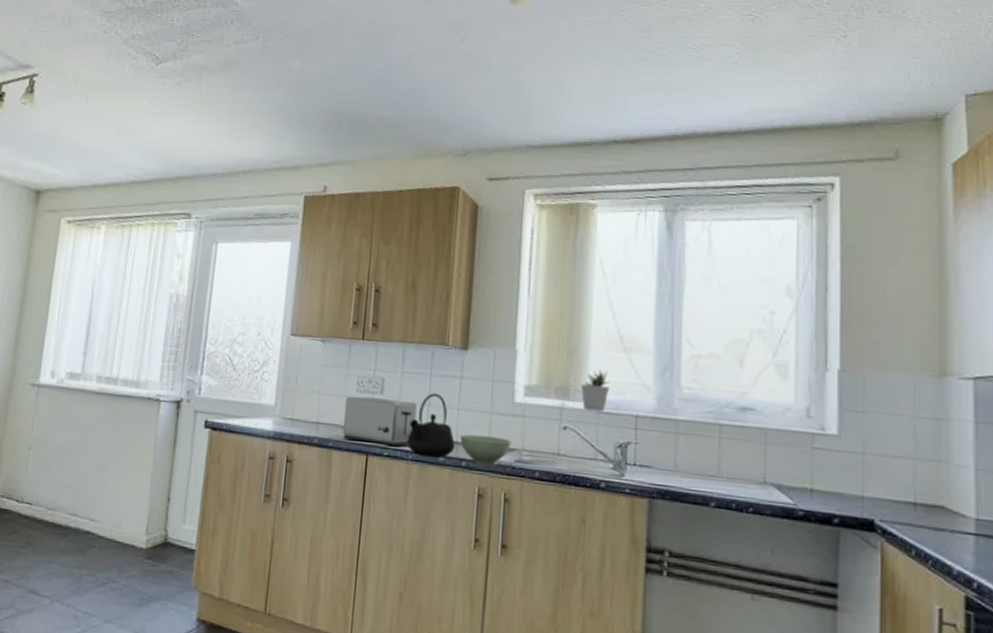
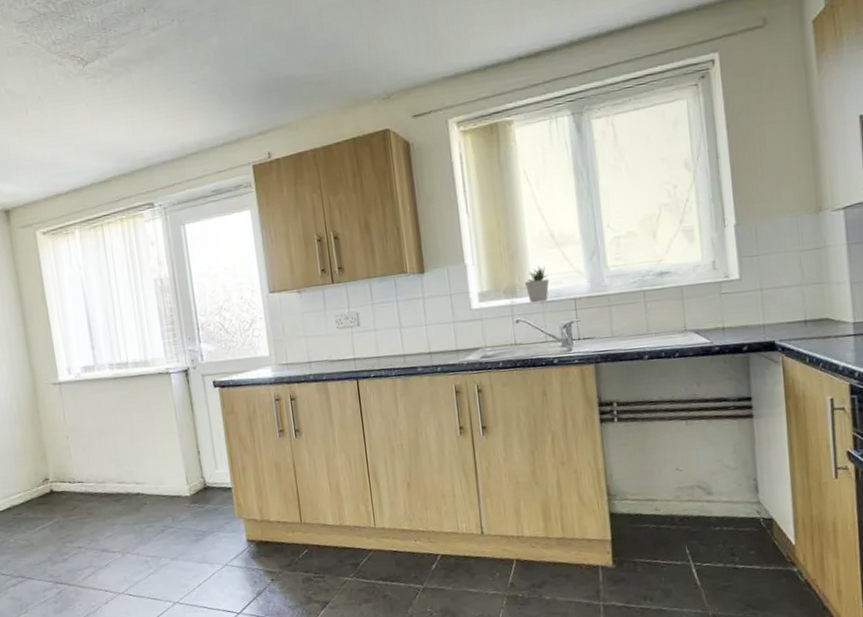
toaster: present [343,396,417,448] -> none [328,327,392,371]
kettle: present [406,393,455,458] -> none [387,315,429,371]
bowl: present [460,434,512,467] -> none [432,340,476,368]

